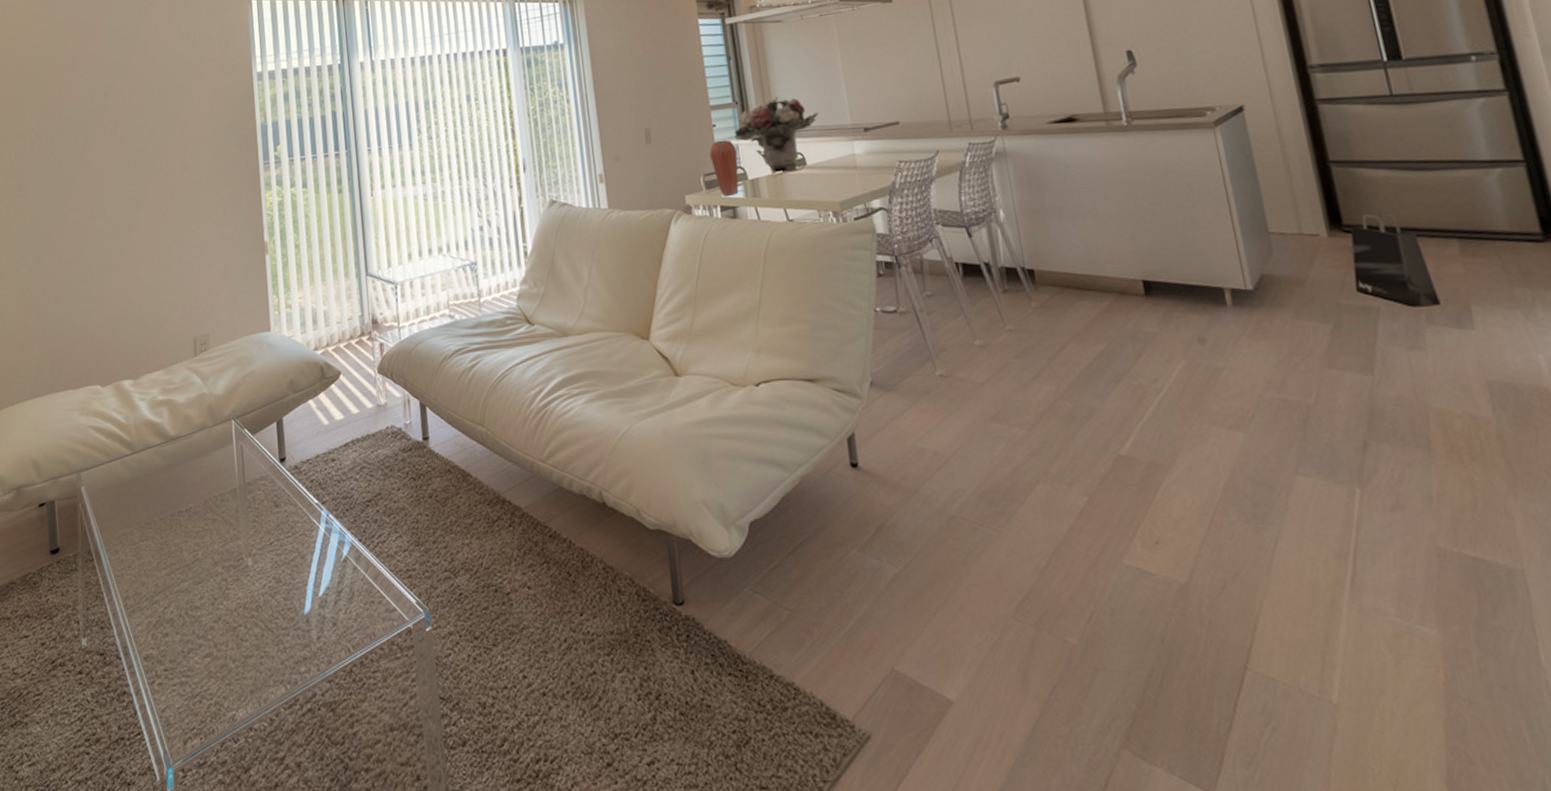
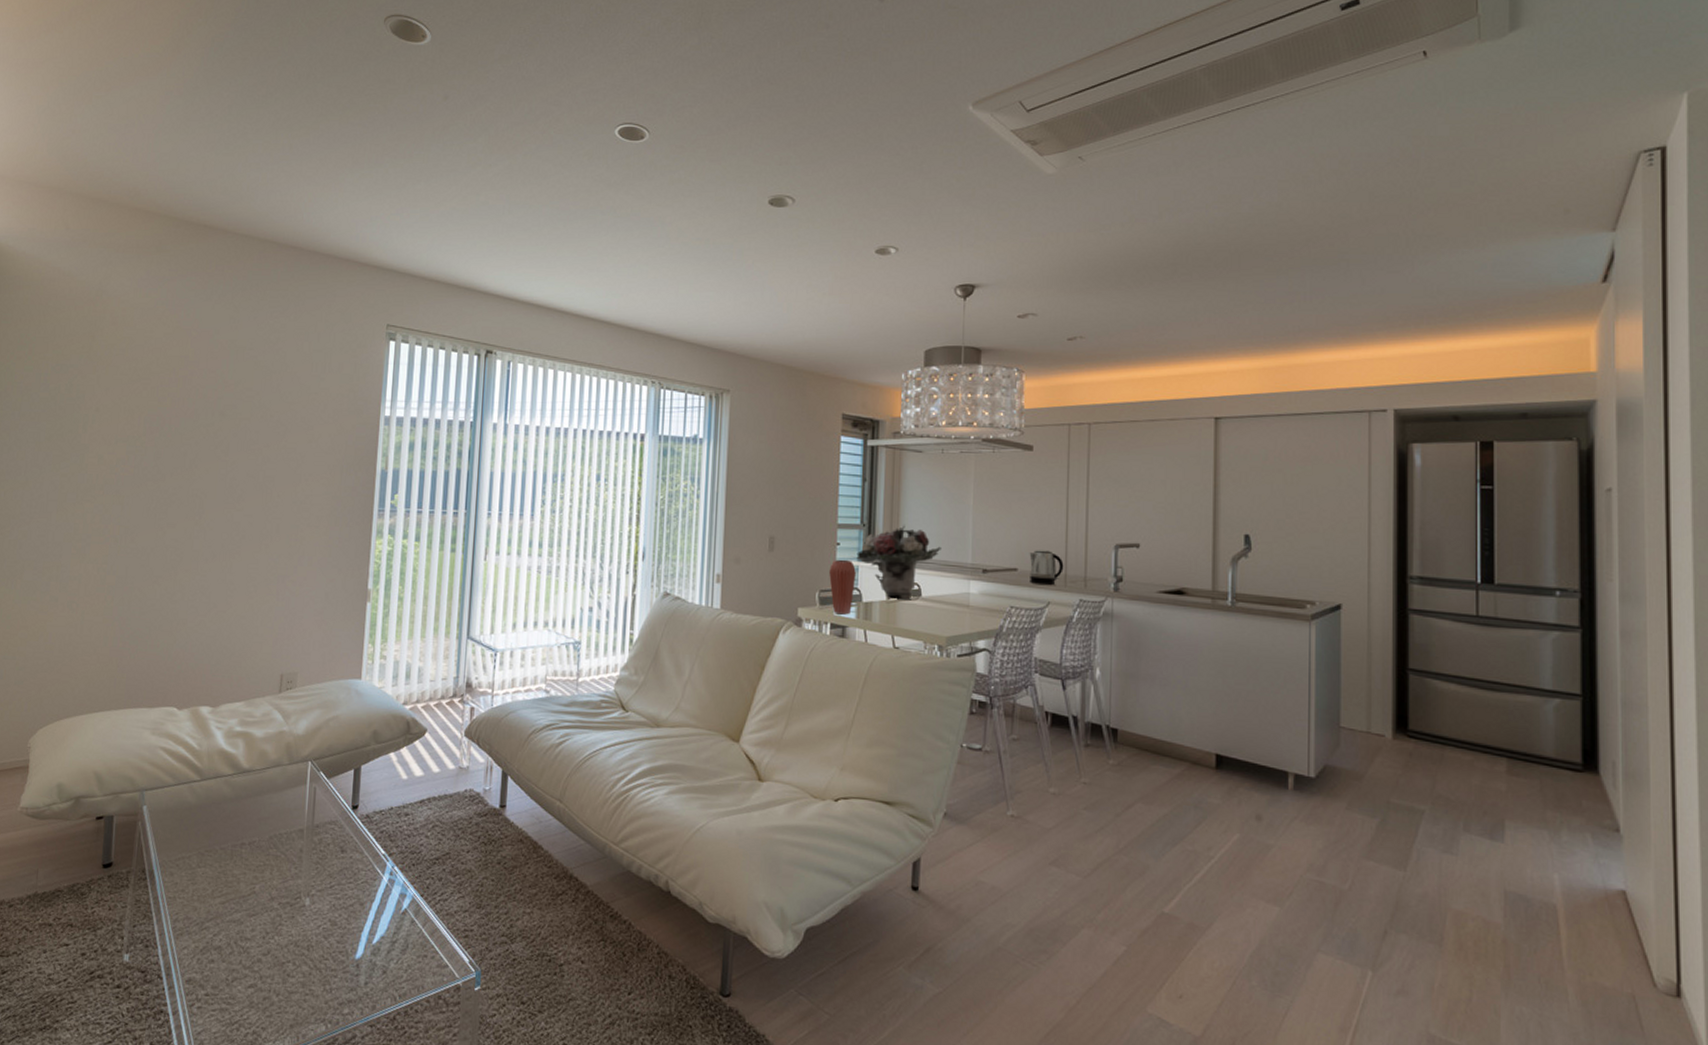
kettle: none [908,98,947,135] -> present [1029,550,1064,586]
shopping bag: present [1350,212,1441,308] -> none [1406,722,1479,817]

